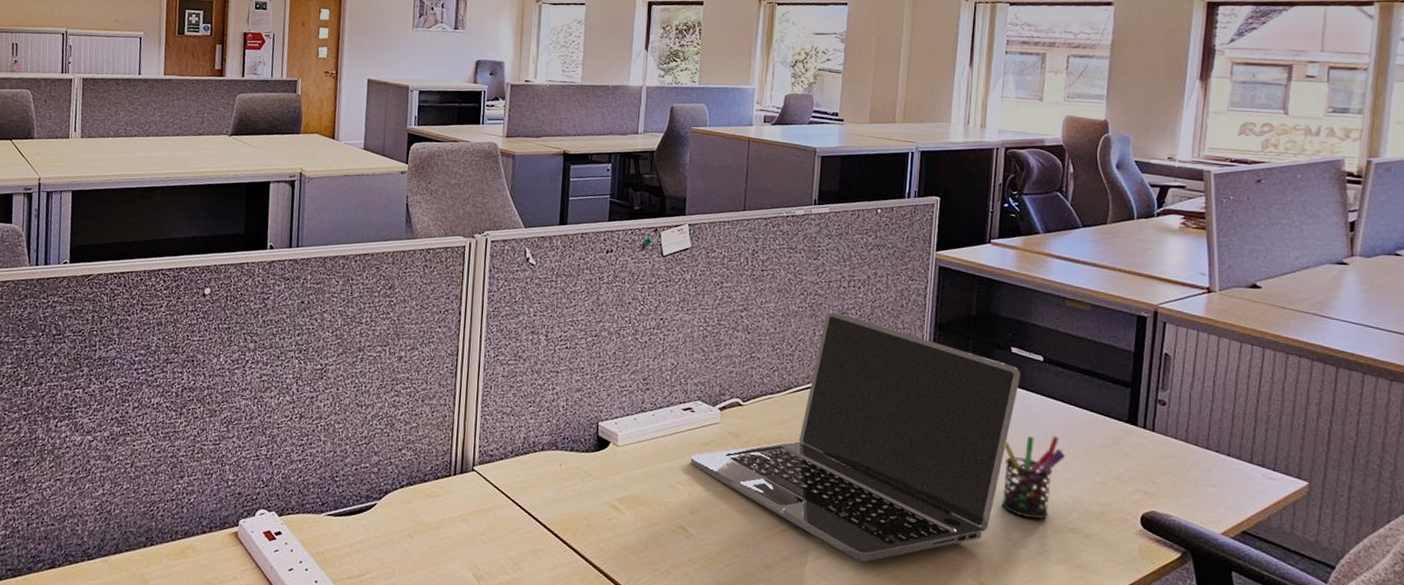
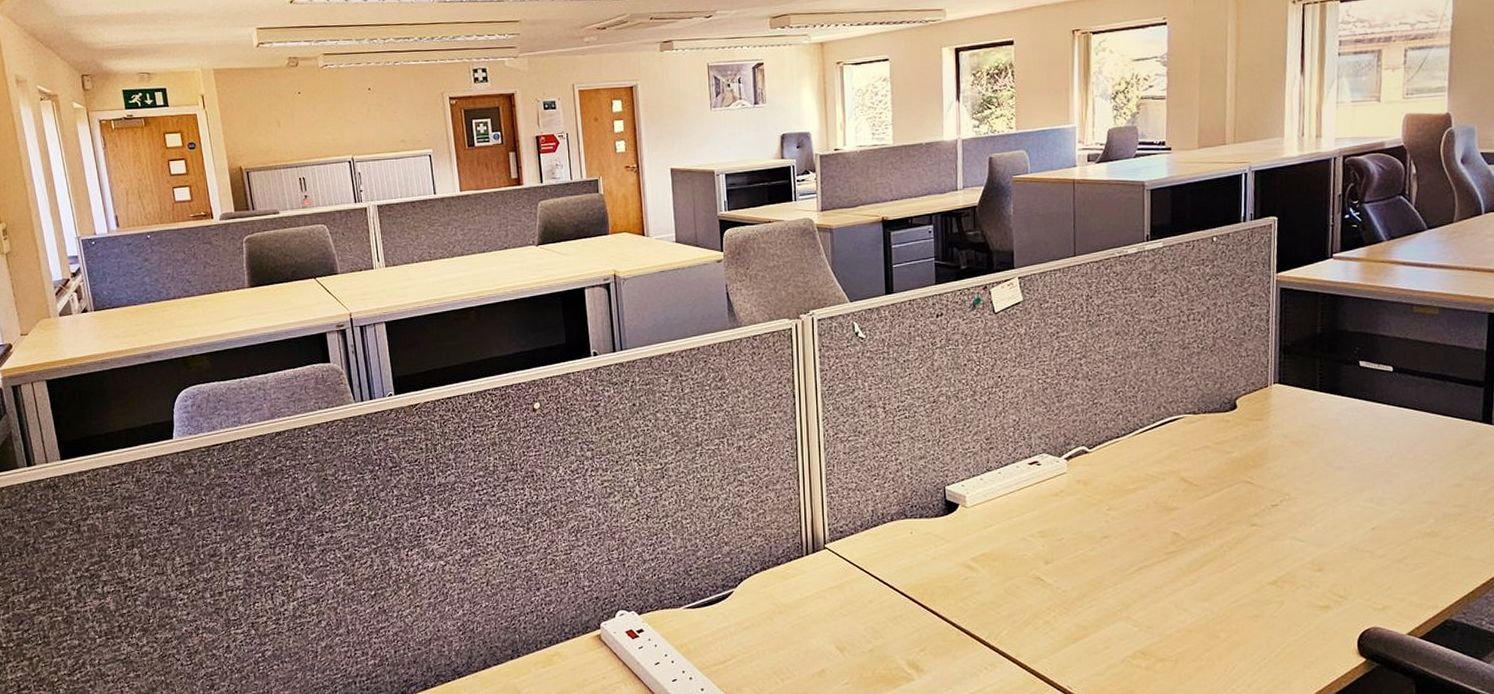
laptop: present [690,311,1020,562] -> none [1041,347,1370,589]
pen holder: present [1002,435,1065,519] -> none [1357,444,1419,529]

